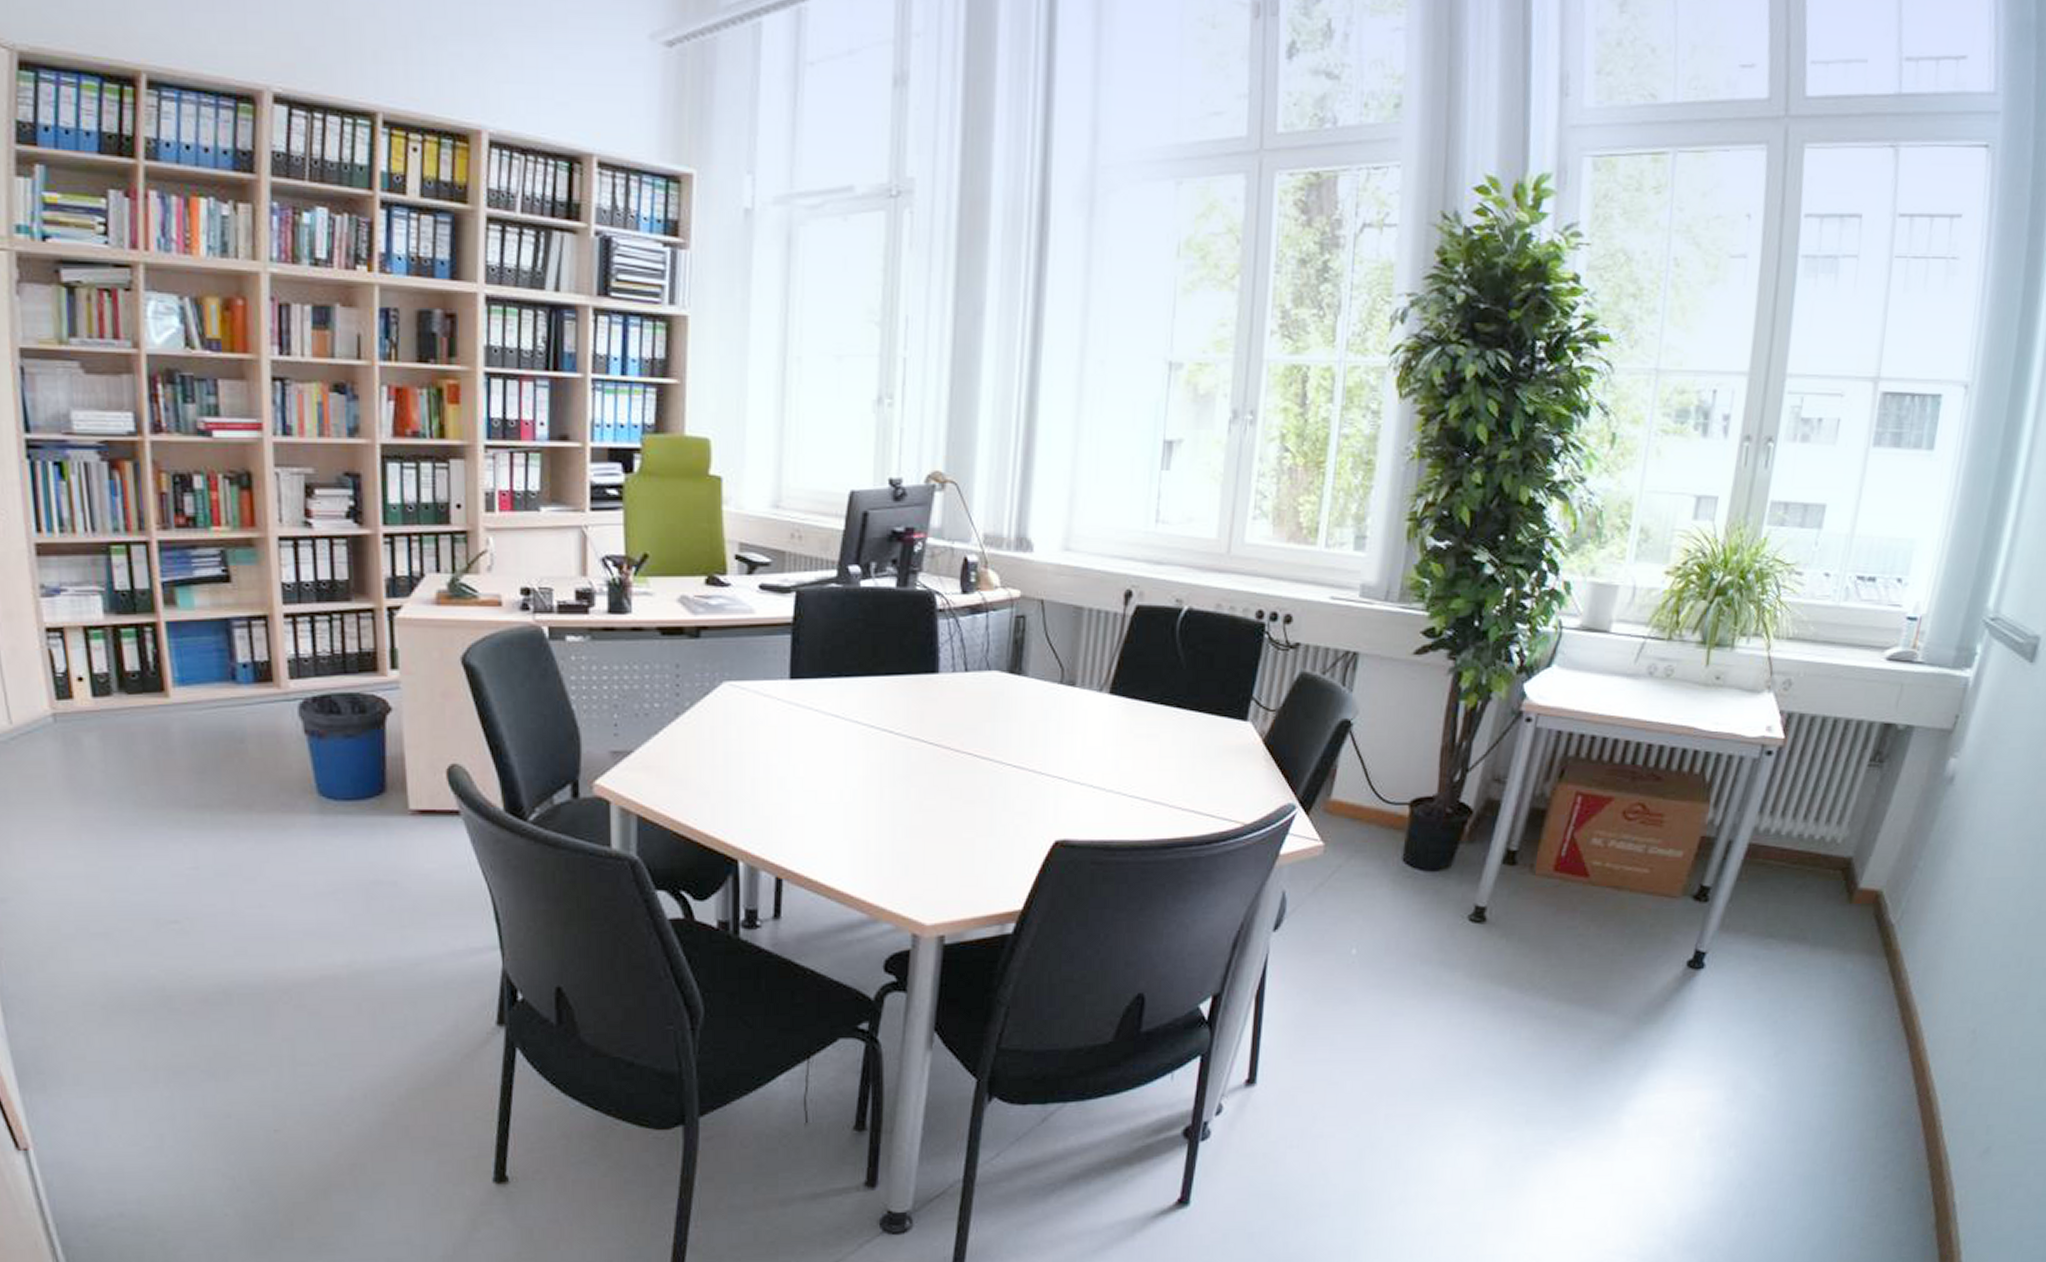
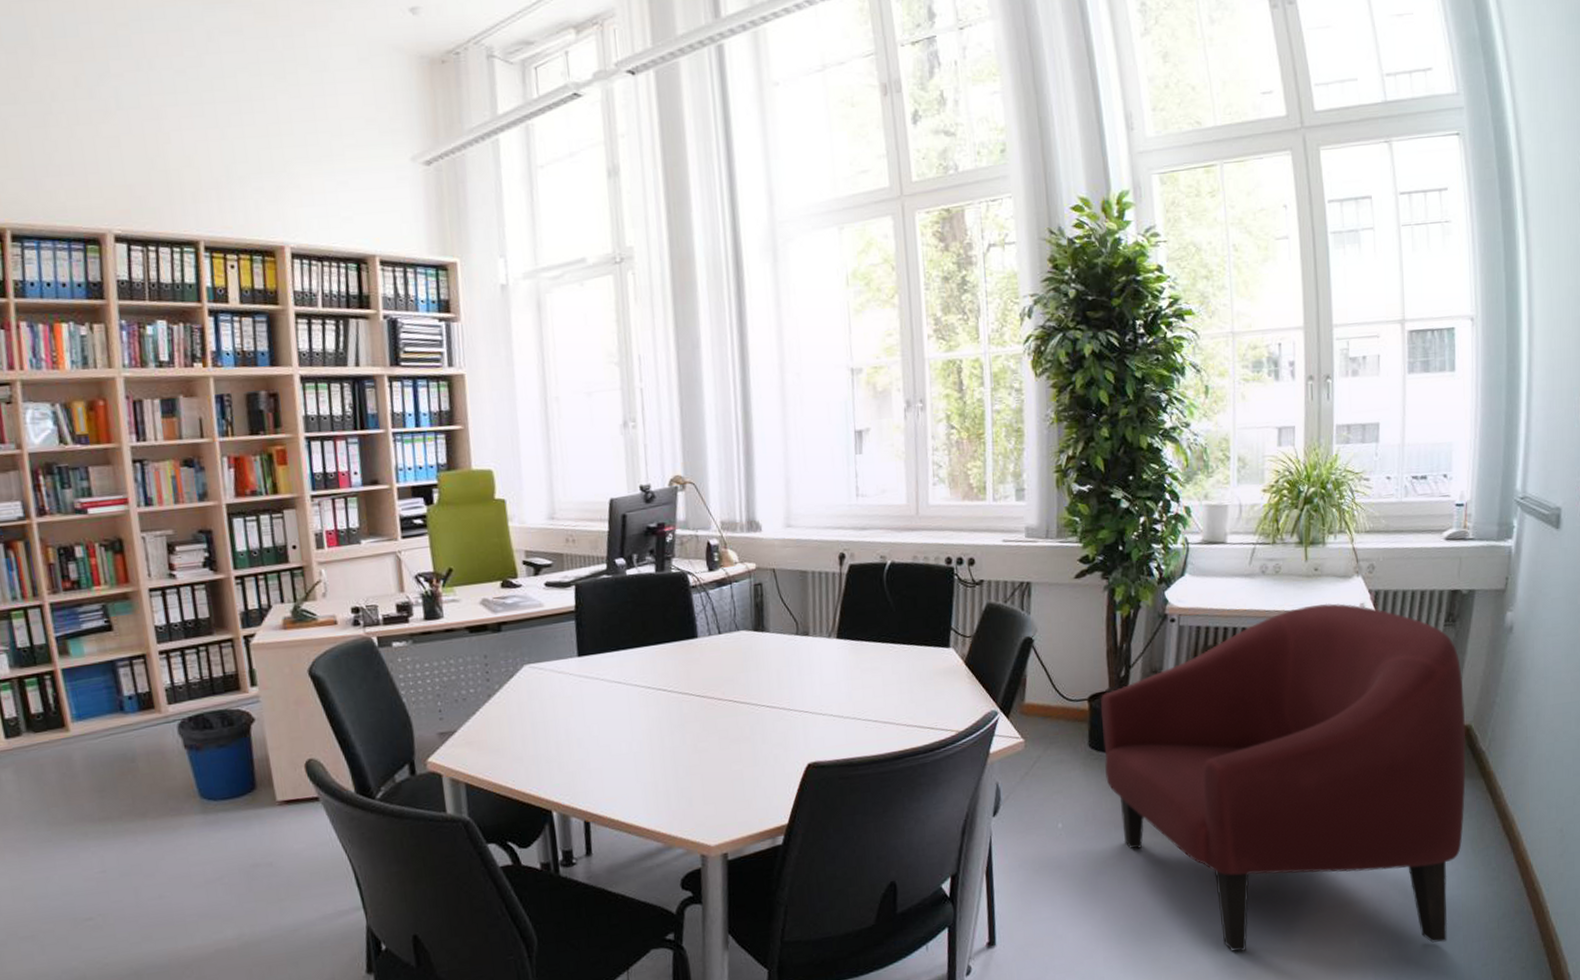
armchair: none [1418,721,1881,1147] -> present [1100,603,1466,952]

